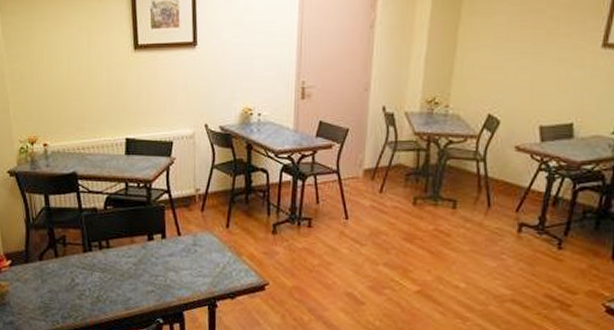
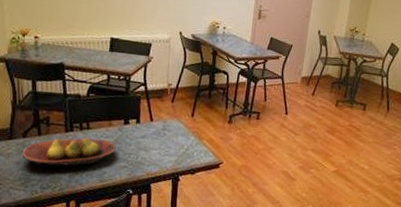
fruit bowl: none [40,258,141,294] -> present [22,137,117,167]

